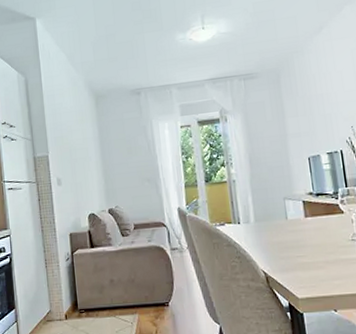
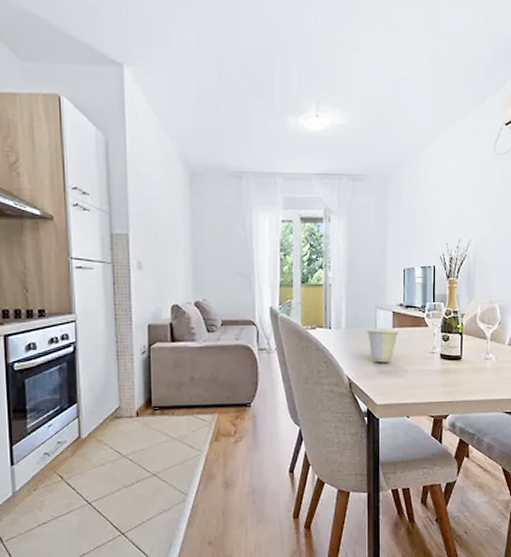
cup: none [277,220,313,255] -> present [366,330,399,363]

